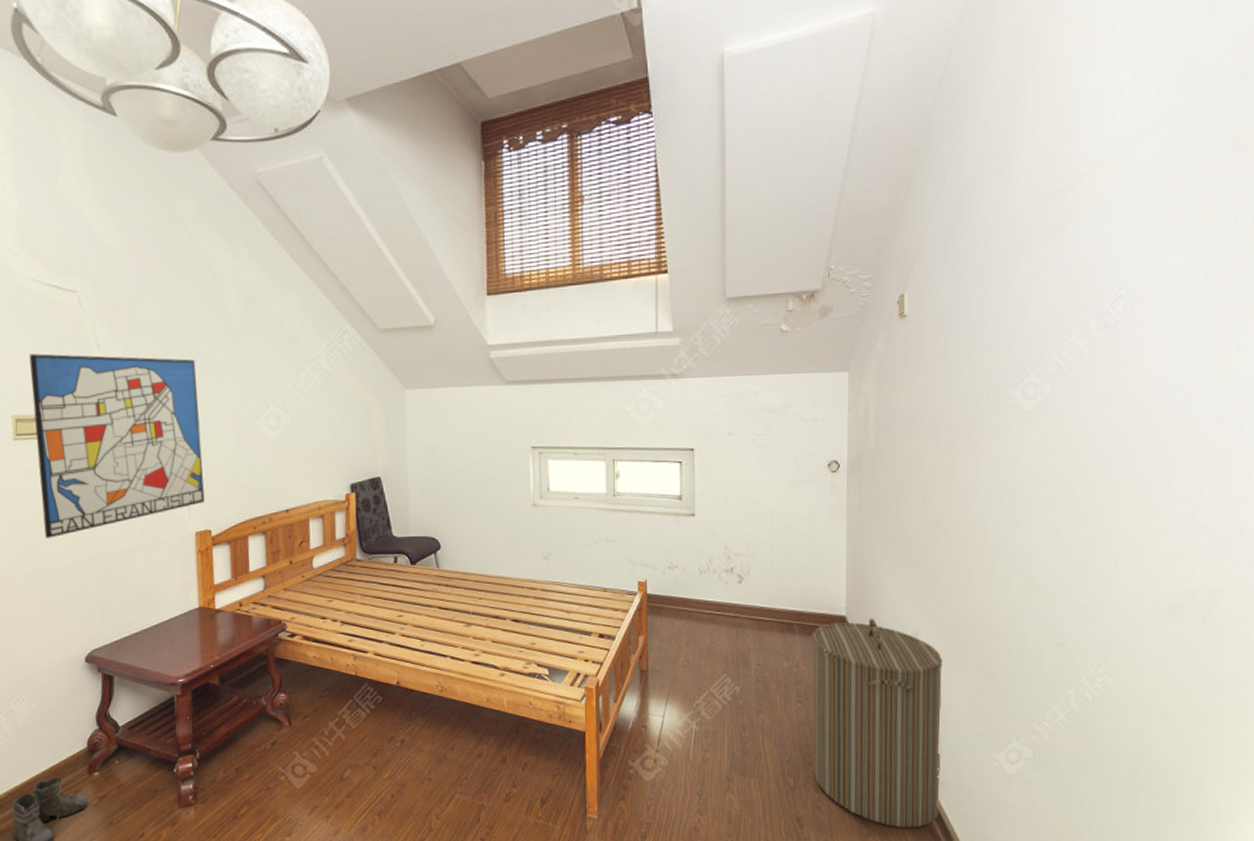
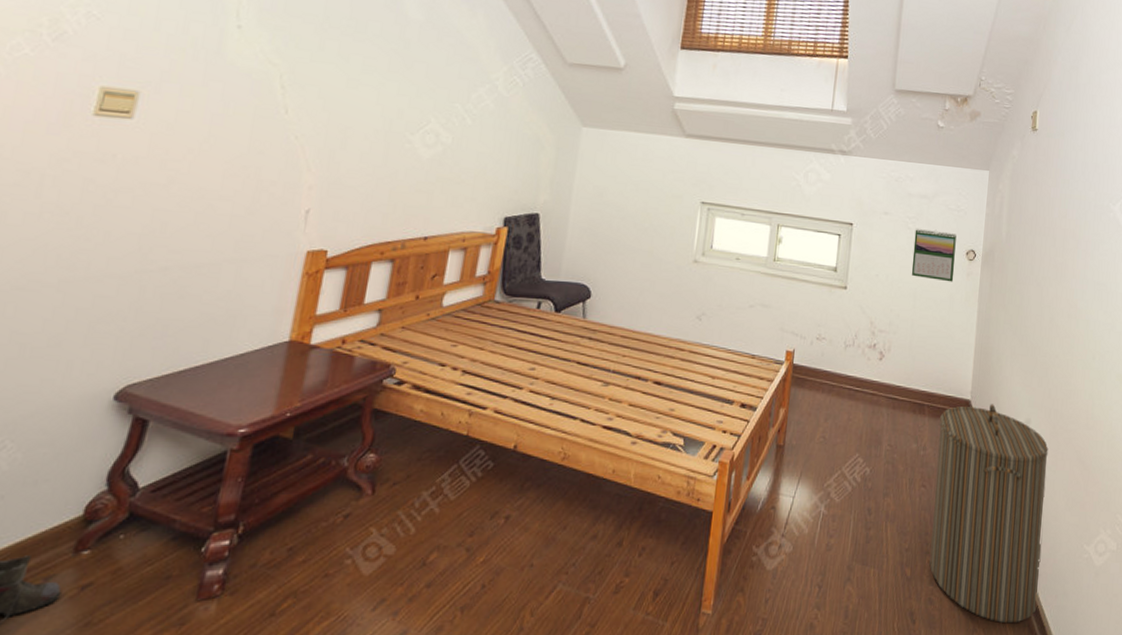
wall art: present [29,353,205,538] -> none [103,21,354,239]
calendar: none [765,444,815,498] -> present [911,229,957,282]

